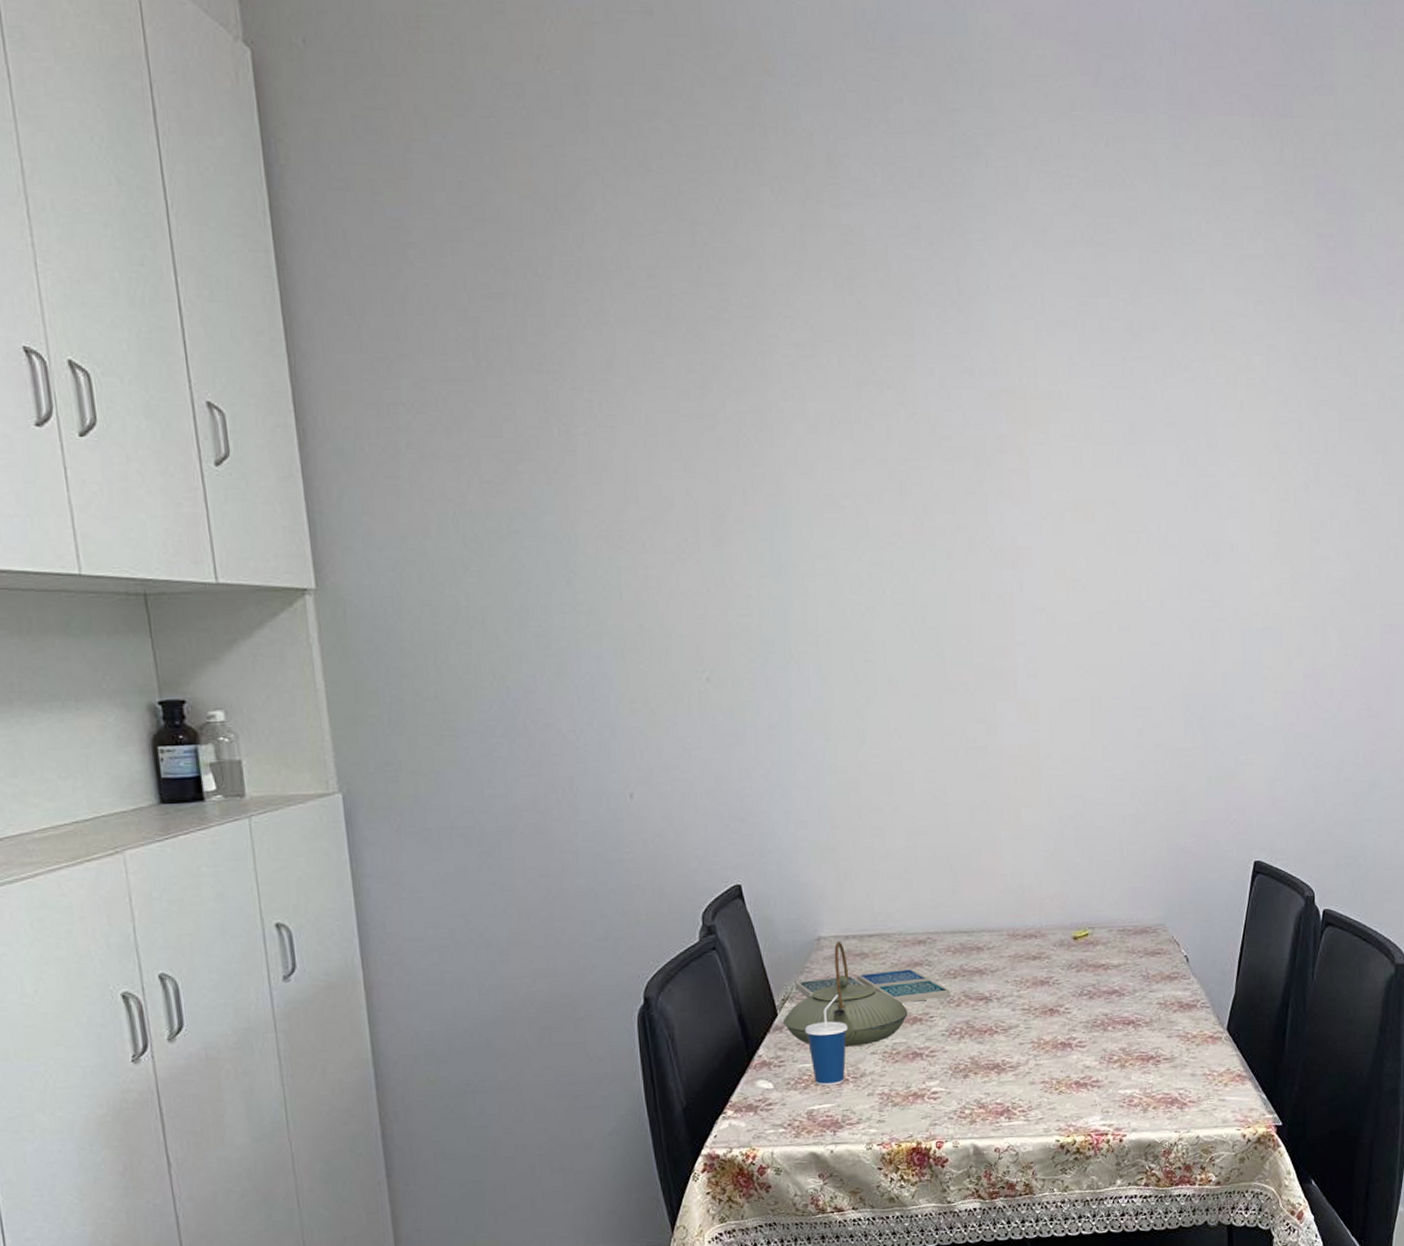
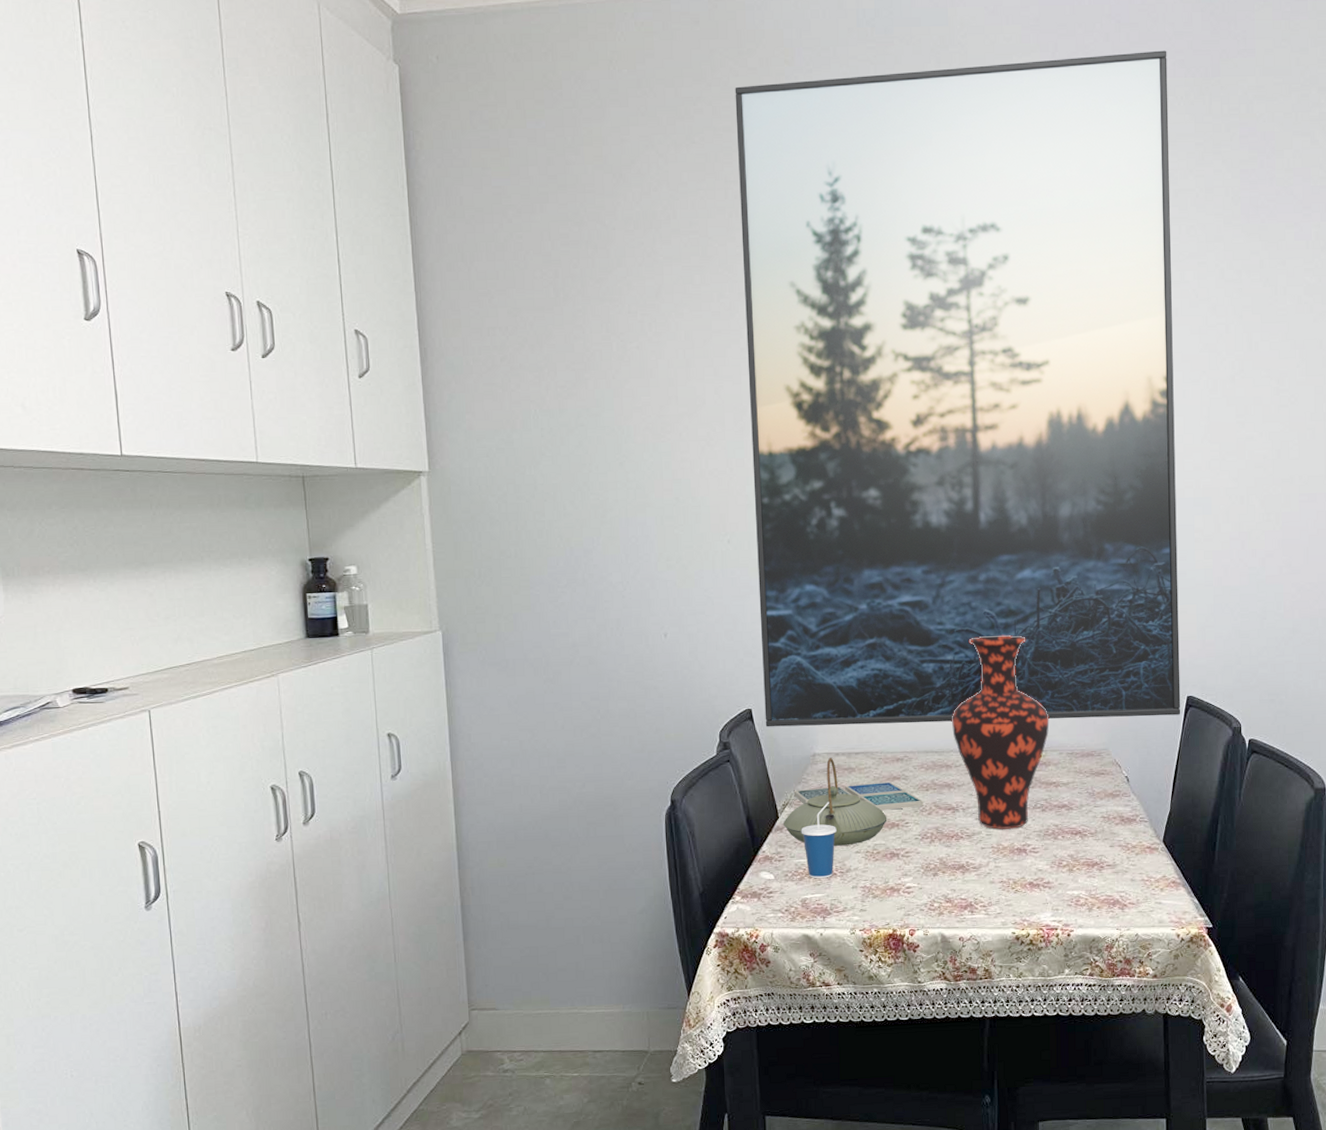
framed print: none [701,81,1247,907] -> present [735,50,1181,727]
vase: none [982,792,1097,1022] -> present [951,635,1050,830]

